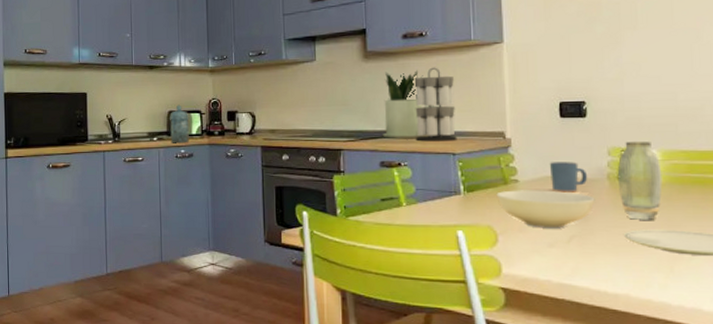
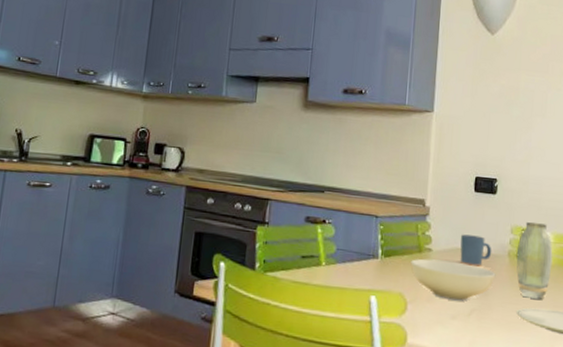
canister: present [169,104,190,143] -> none [86,128,112,173]
planter: present [382,70,430,140] -> none [311,124,358,197]
spice rack: present [415,67,457,142] -> none [343,126,385,204]

